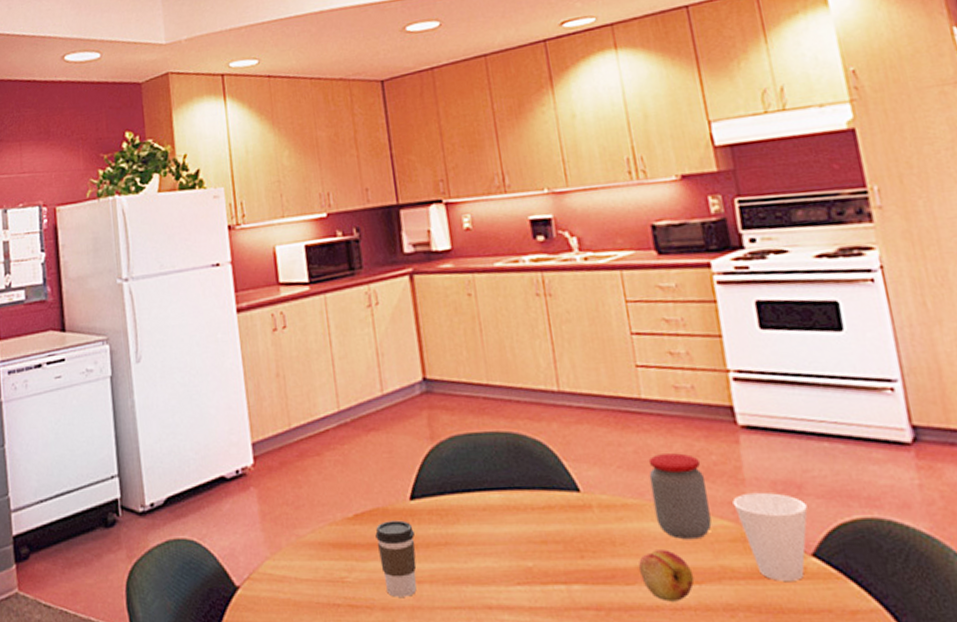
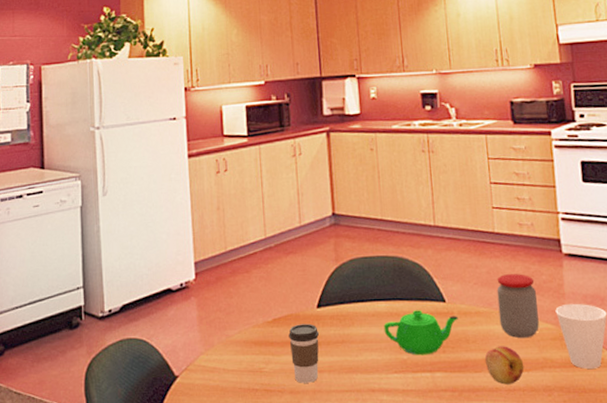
teapot: none [498,502,599,562] -> present [383,310,458,356]

